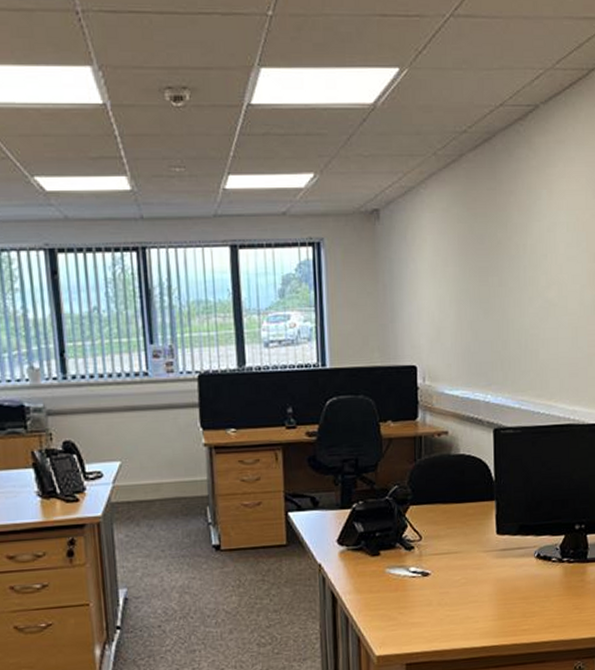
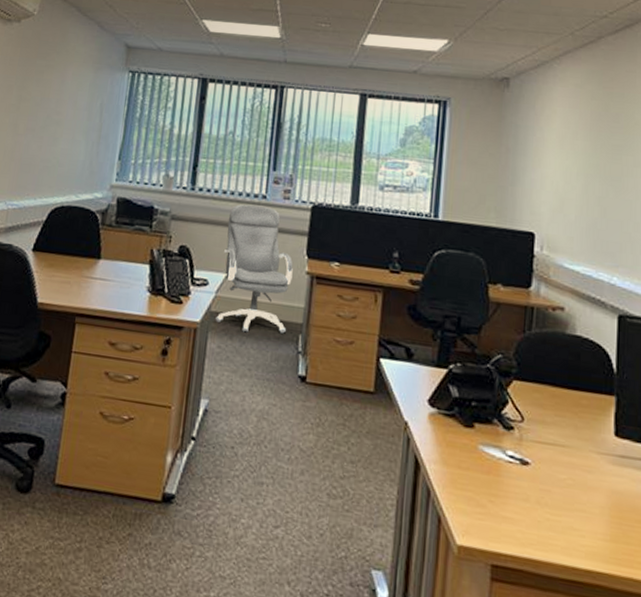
office chair: none [111,383,194,516] -> present [214,204,293,334]

